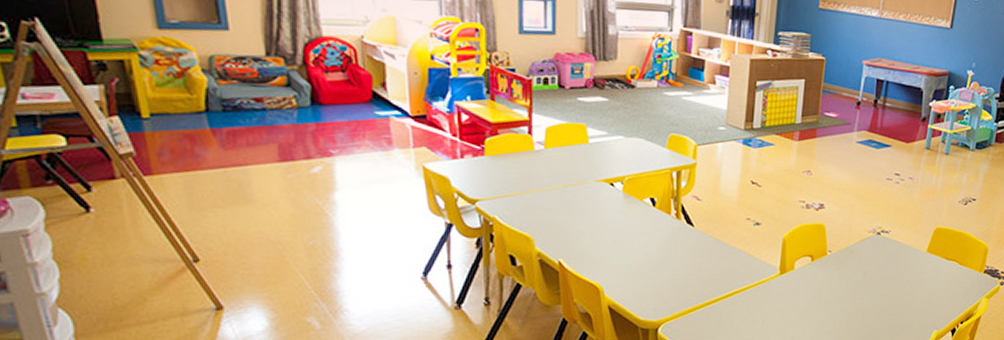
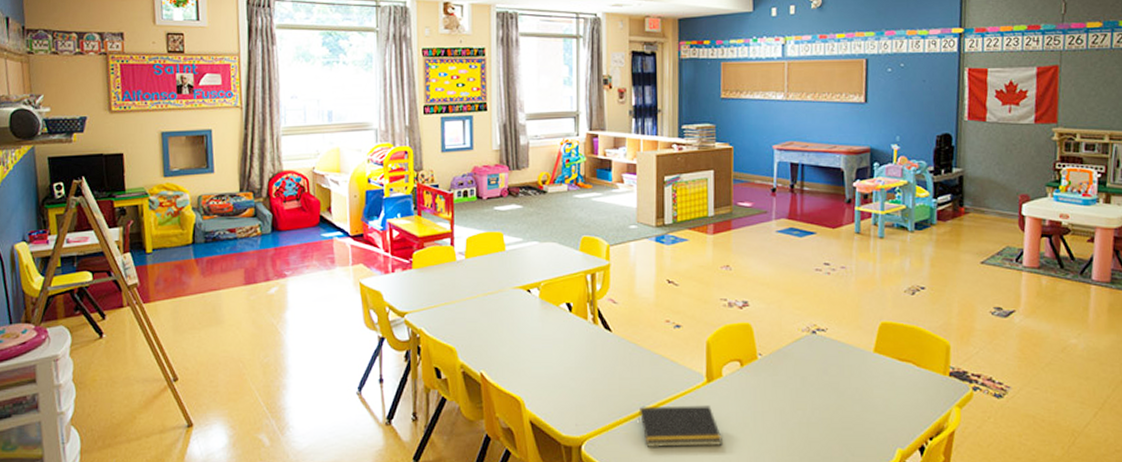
notepad: none [714,294,789,331] -> present [638,405,722,448]

